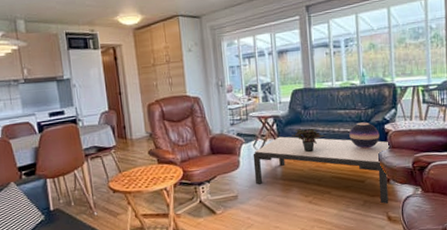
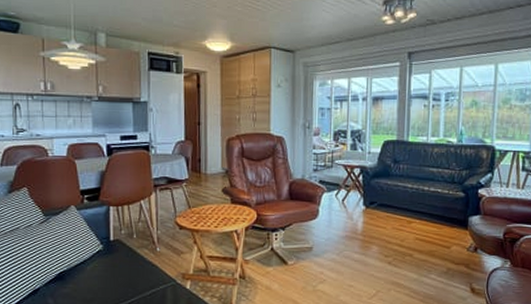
coffee table: present [253,136,392,205] -> none [333,189,484,275]
potted plant: present [292,128,325,153] -> none [378,183,413,210]
decorative sphere: present [349,122,380,149] -> none [439,183,472,213]

